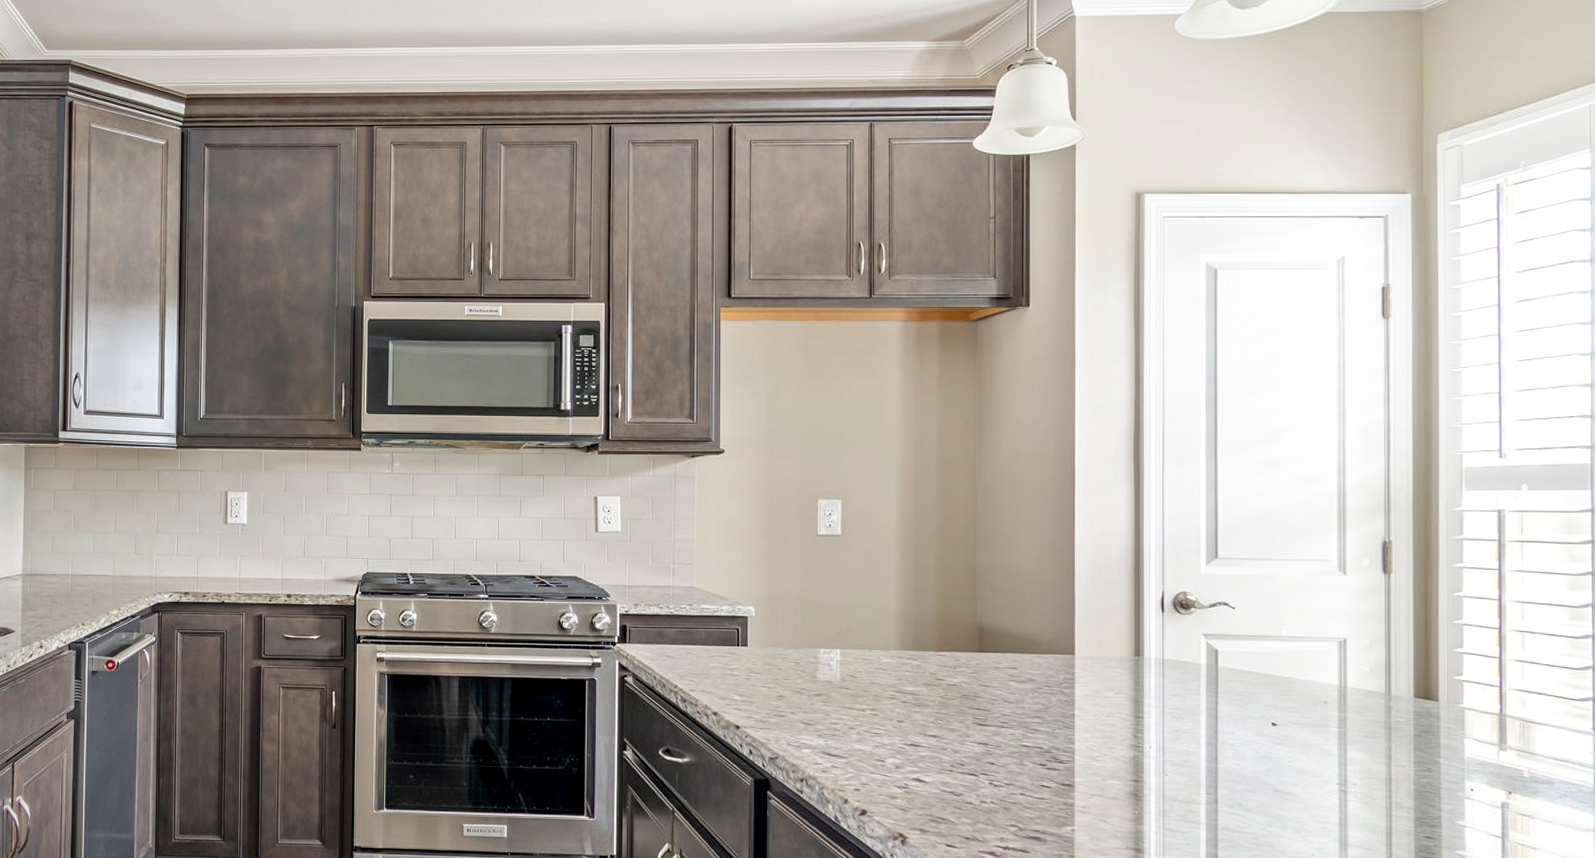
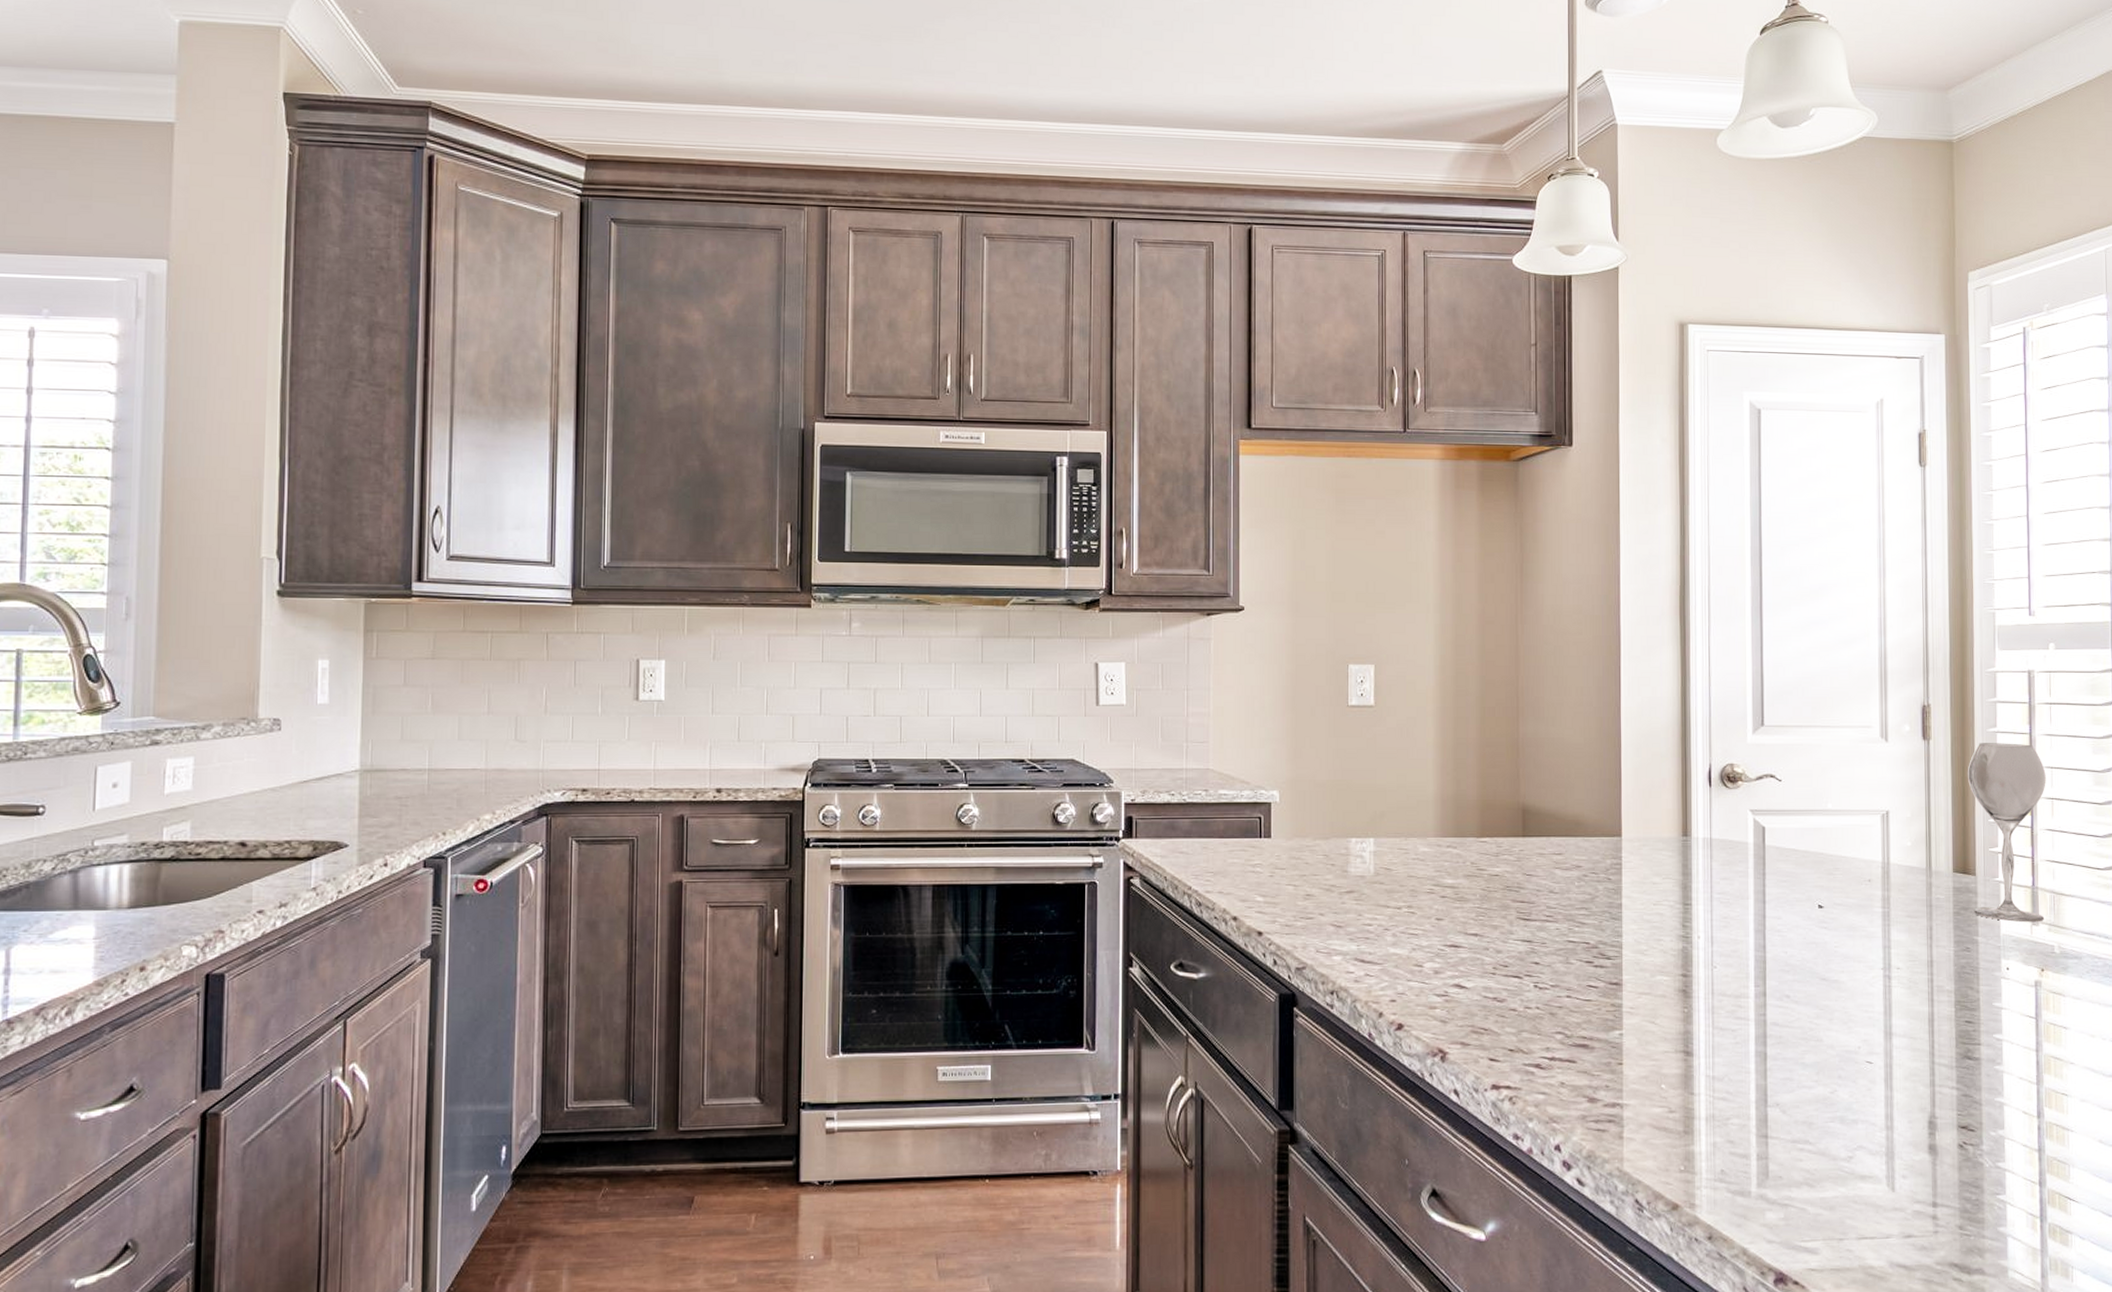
wineglass: none [1430,577,1516,748] -> present [1967,743,2046,923]

